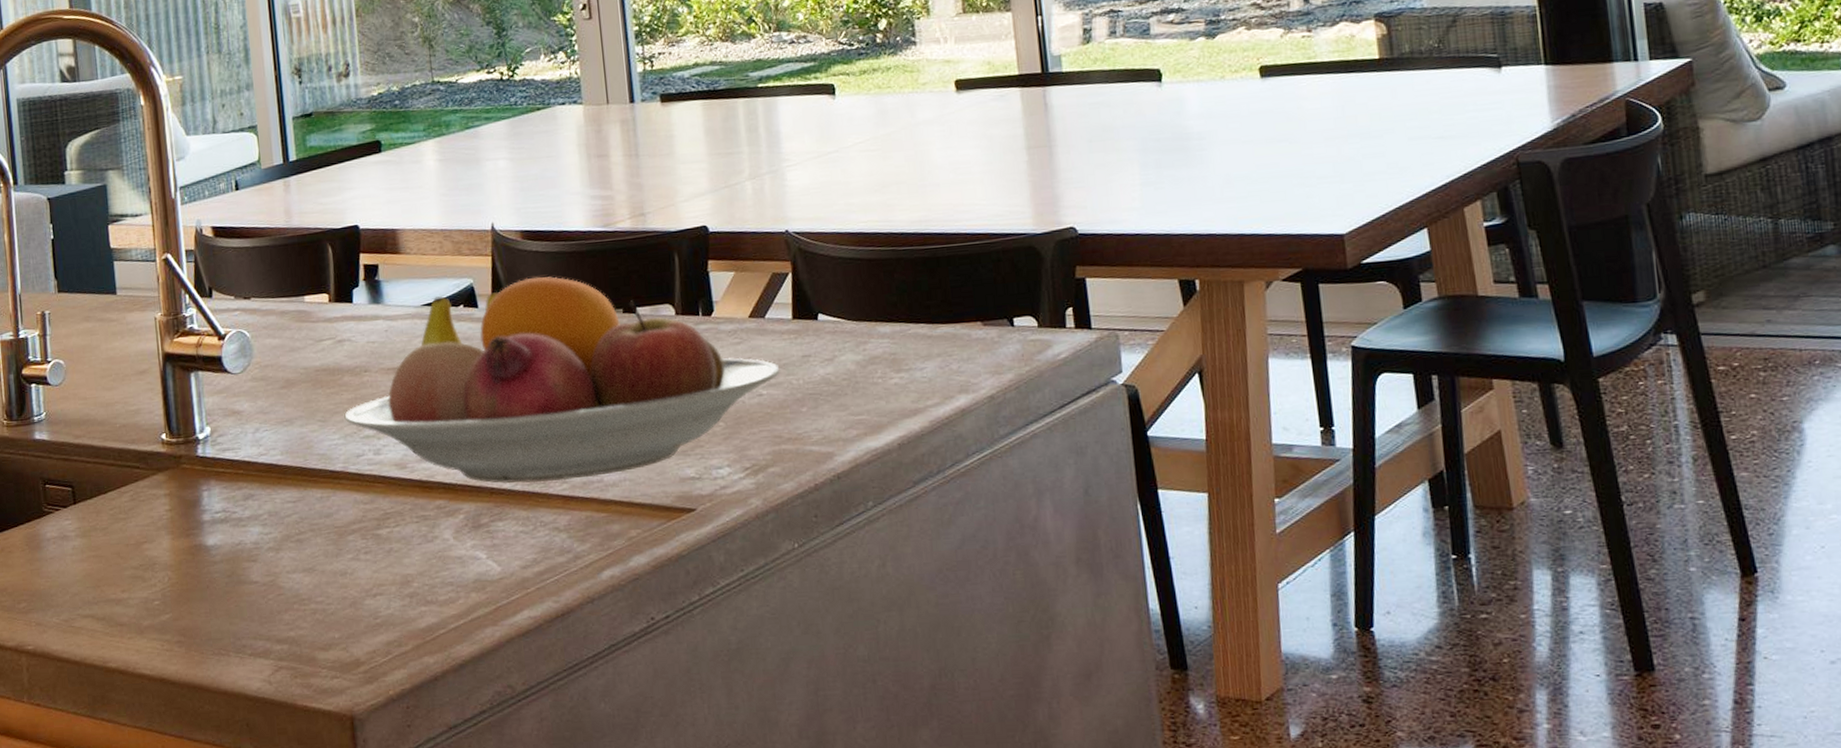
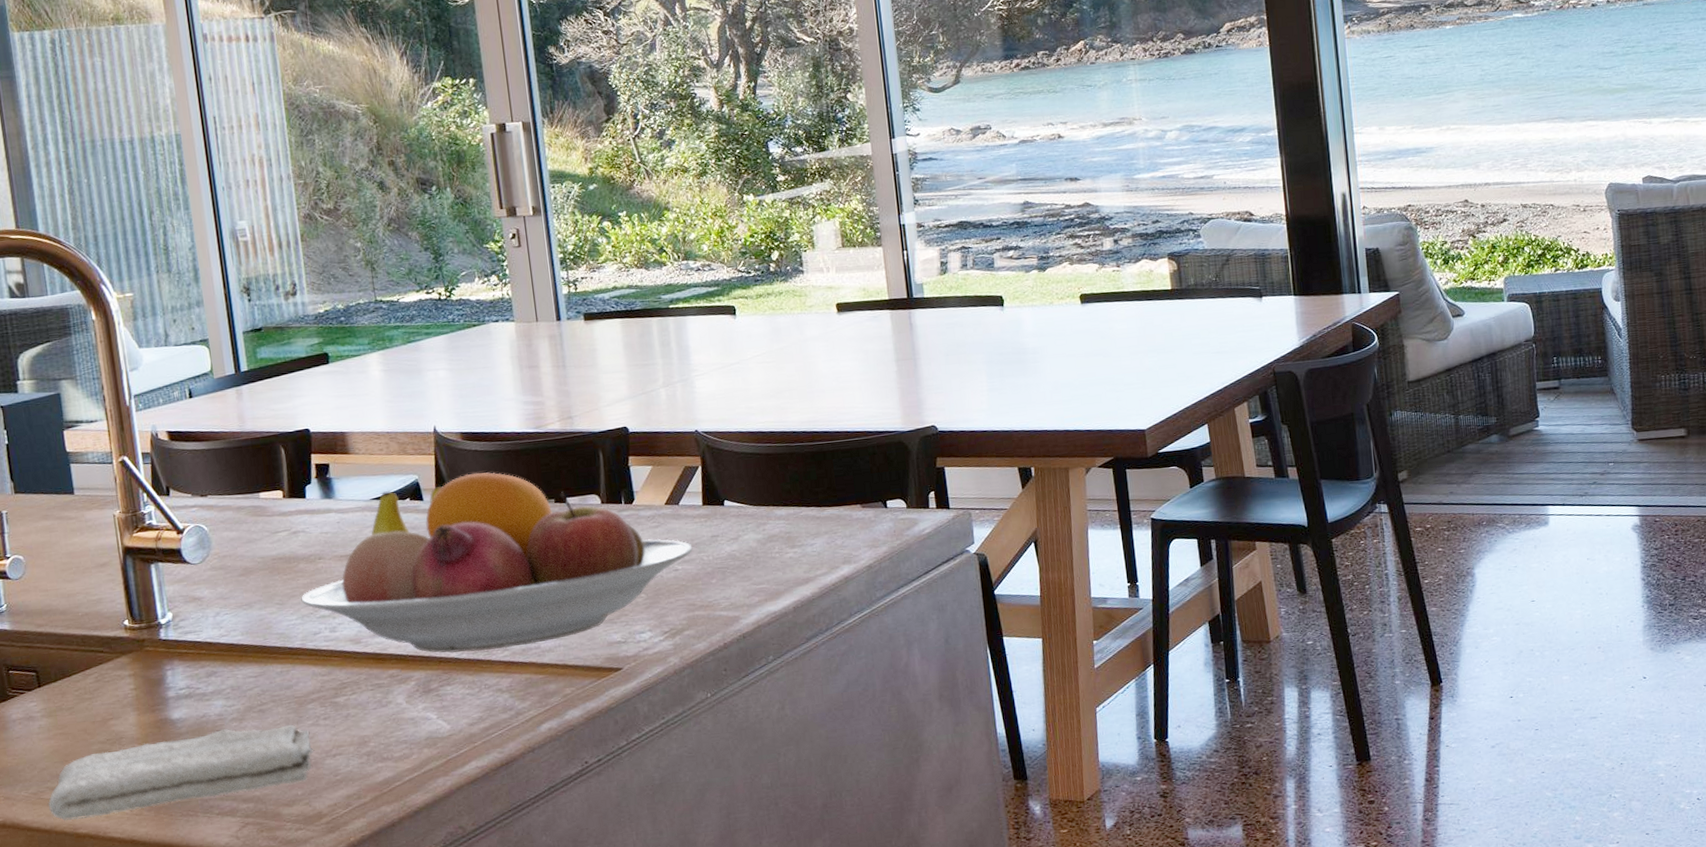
washcloth: none [79,557,354,653] -> present [48,724,314,821]

